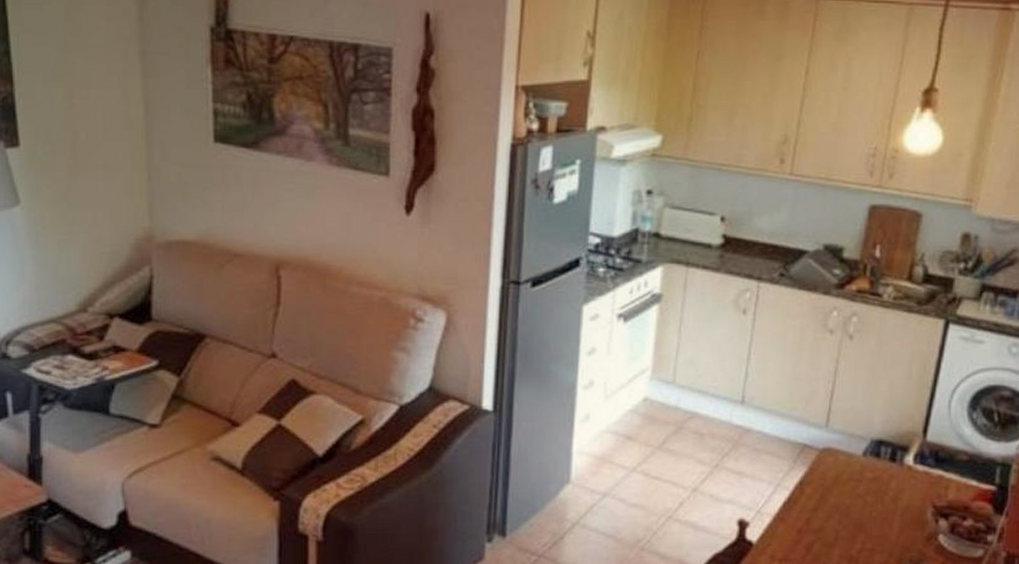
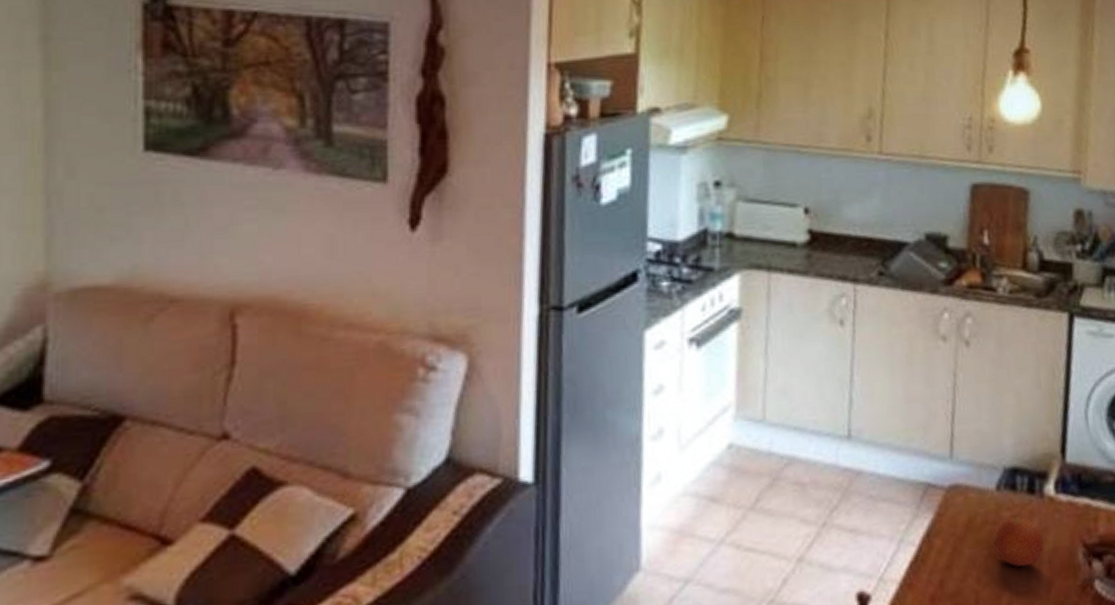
fruit: none [855,478,899,517] -> present [993,516,1045,568]

